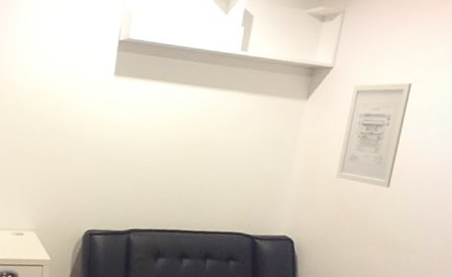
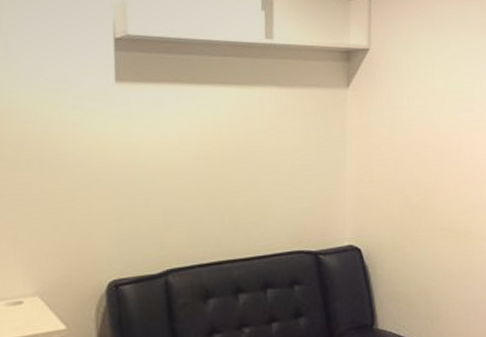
wall art: present [336,82,412,188] -> none [393,58,452,174]

